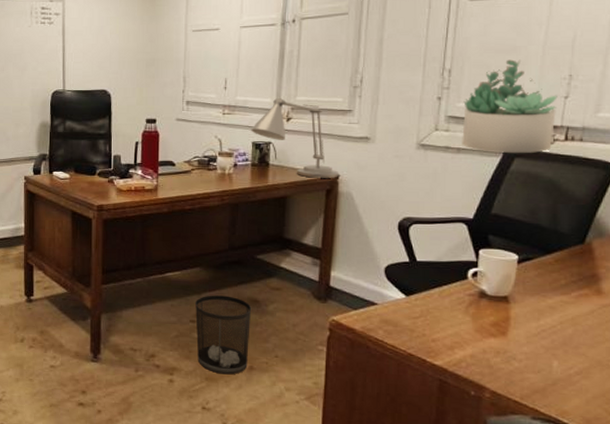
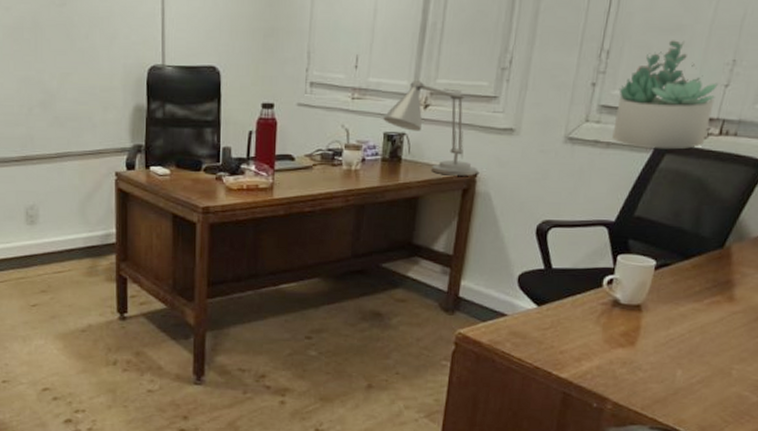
waste bin: present [194,295,252,375] -> none [311,308,374,394]

